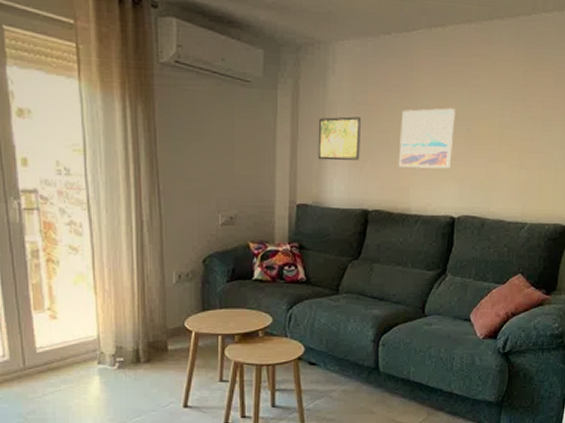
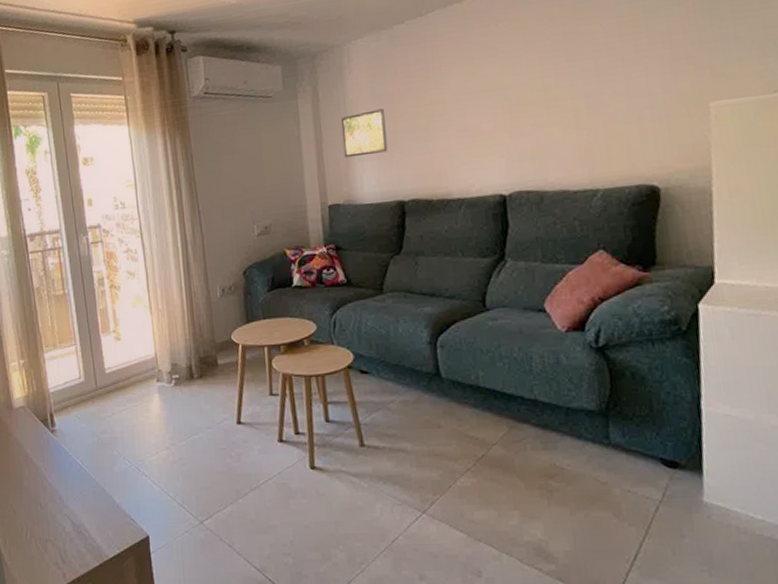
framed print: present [398,108,455,169] -> none [427,80,491,151]

